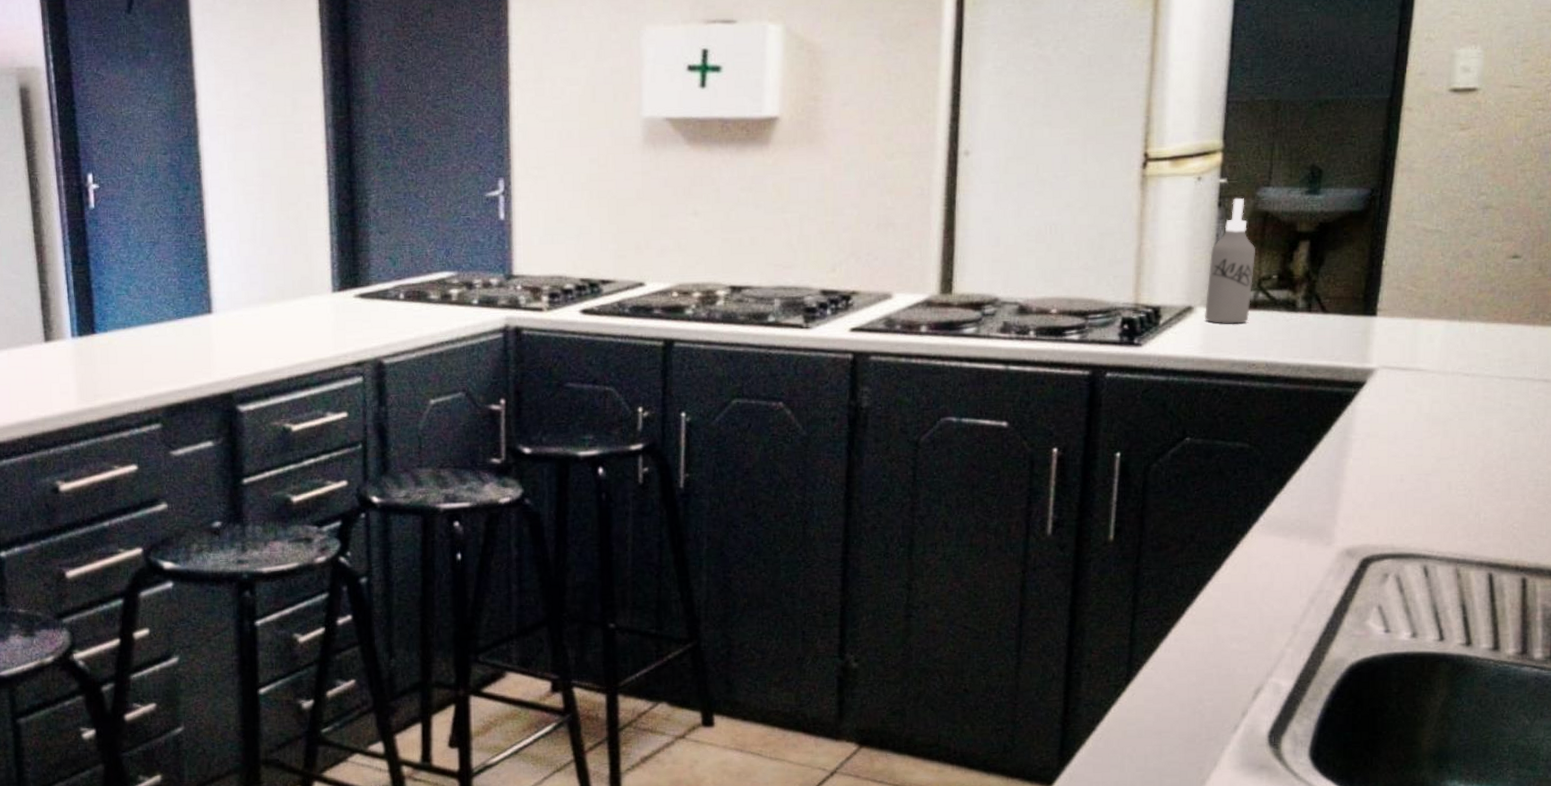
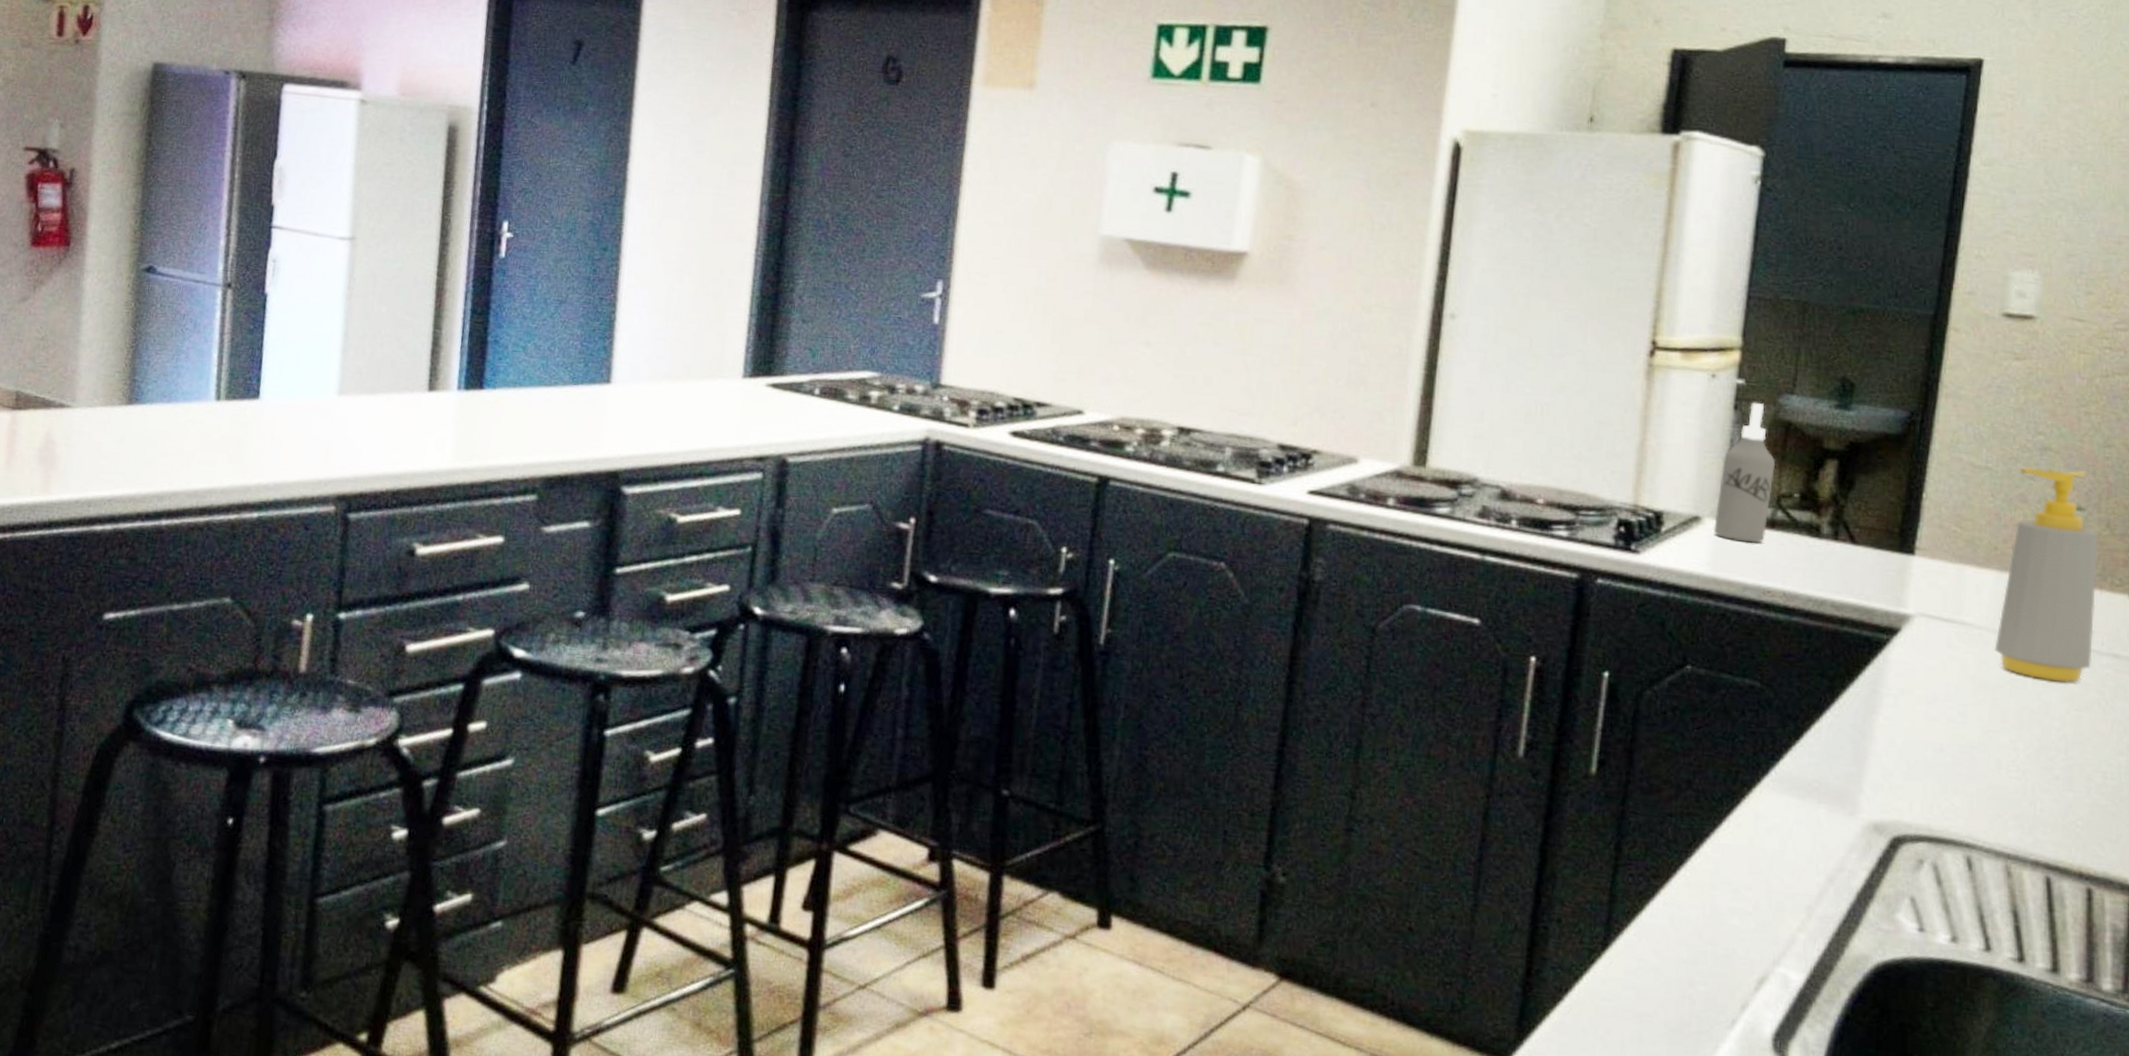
soap bottle: none [1445,223,1532,410] -> present [1994,466,2099,683]

